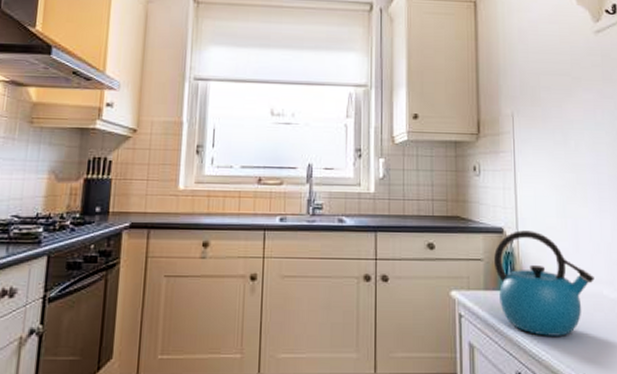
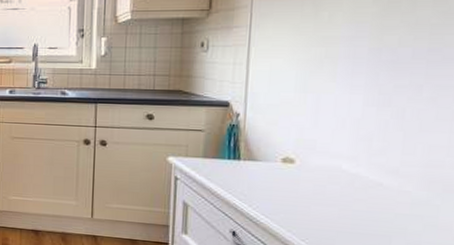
kettle: present [494,230,594,336] -> none [216,104,333,204]

